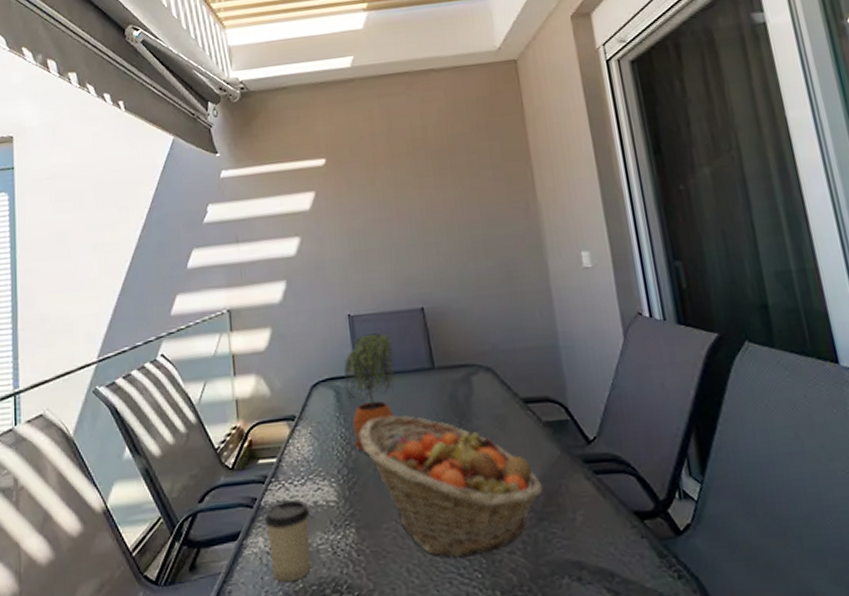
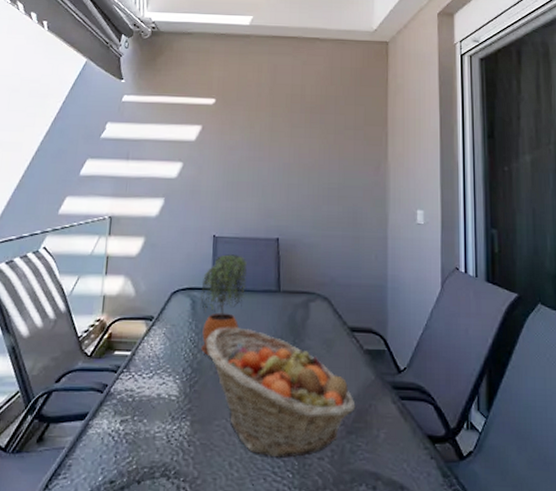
cup: present [264,500,311,583] -> none [111,390,152,463]

